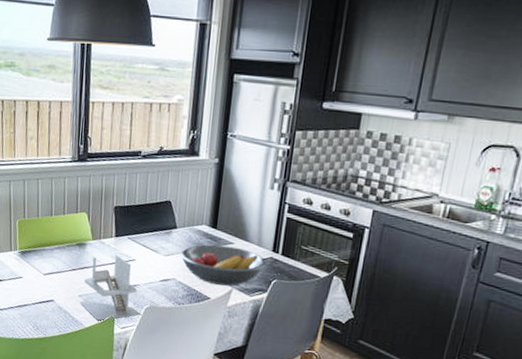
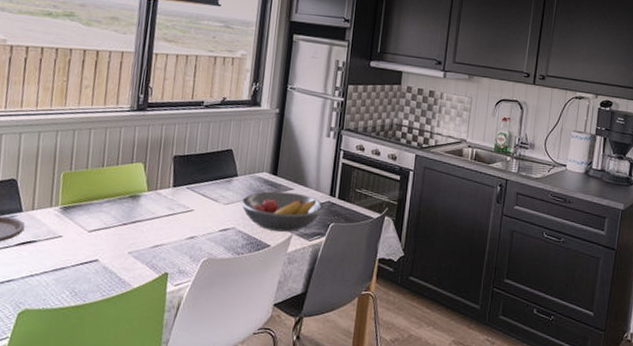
napkin holder: present [78,254,141,321] -> none [127,205,197,279]

